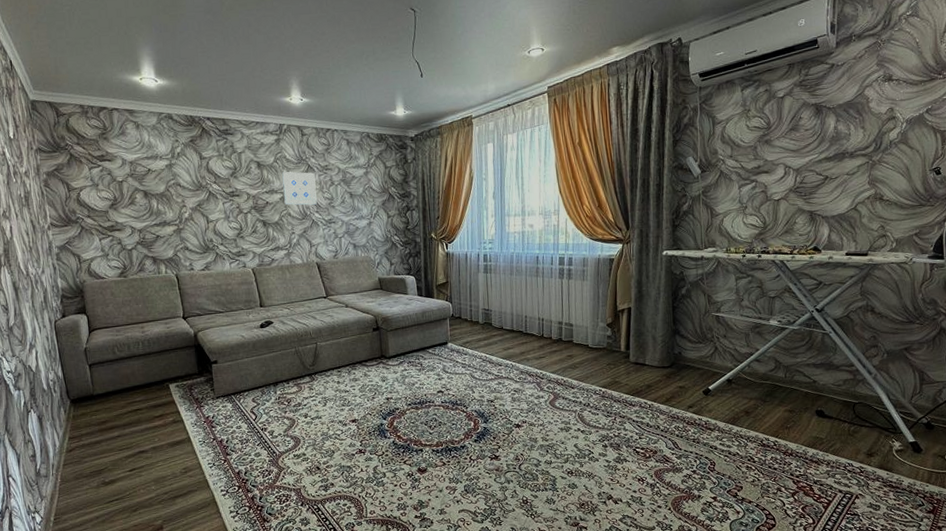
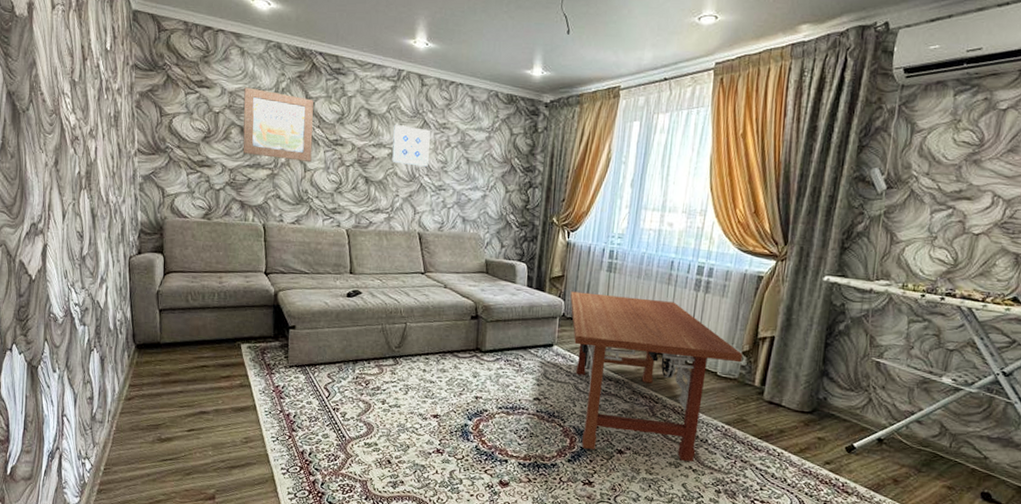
wall art: none [143,155,212,215] -> present [242,87,314,162]
coffee table: none [456,291,608,428] -> present [570,291,743,463]

